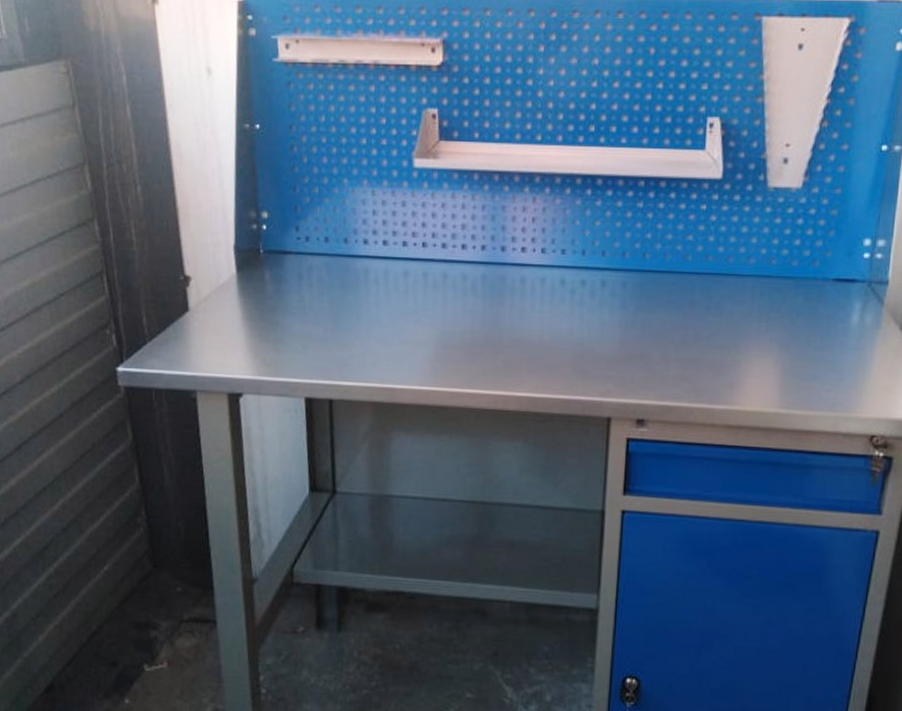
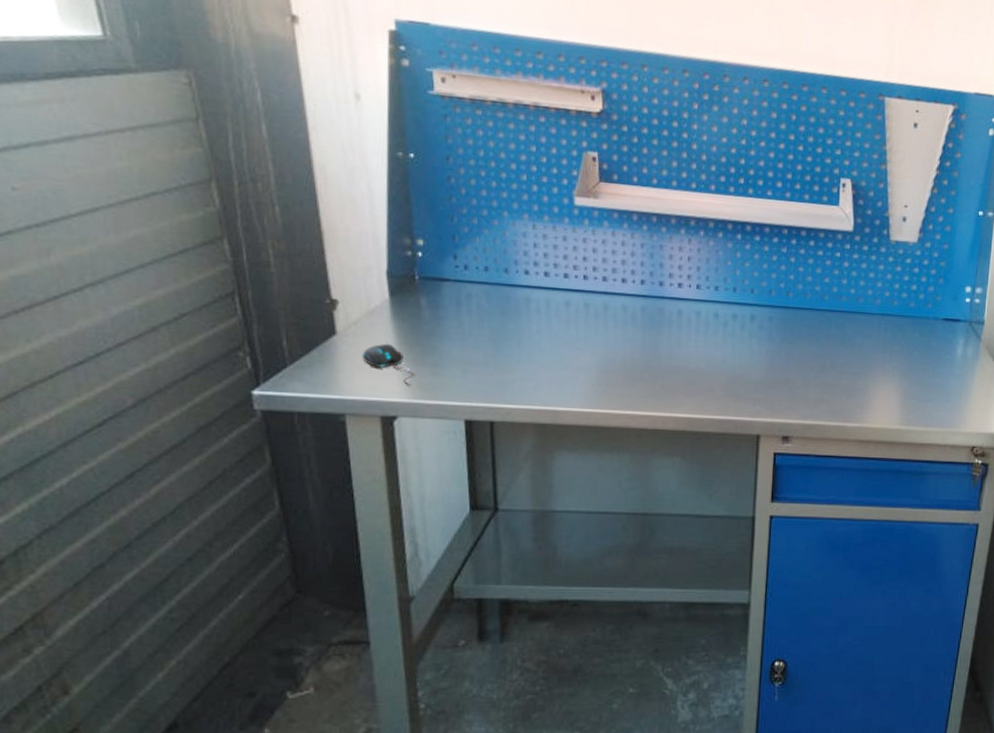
mouse: none [211,319,259,362] -> present [361,343,415,386]

